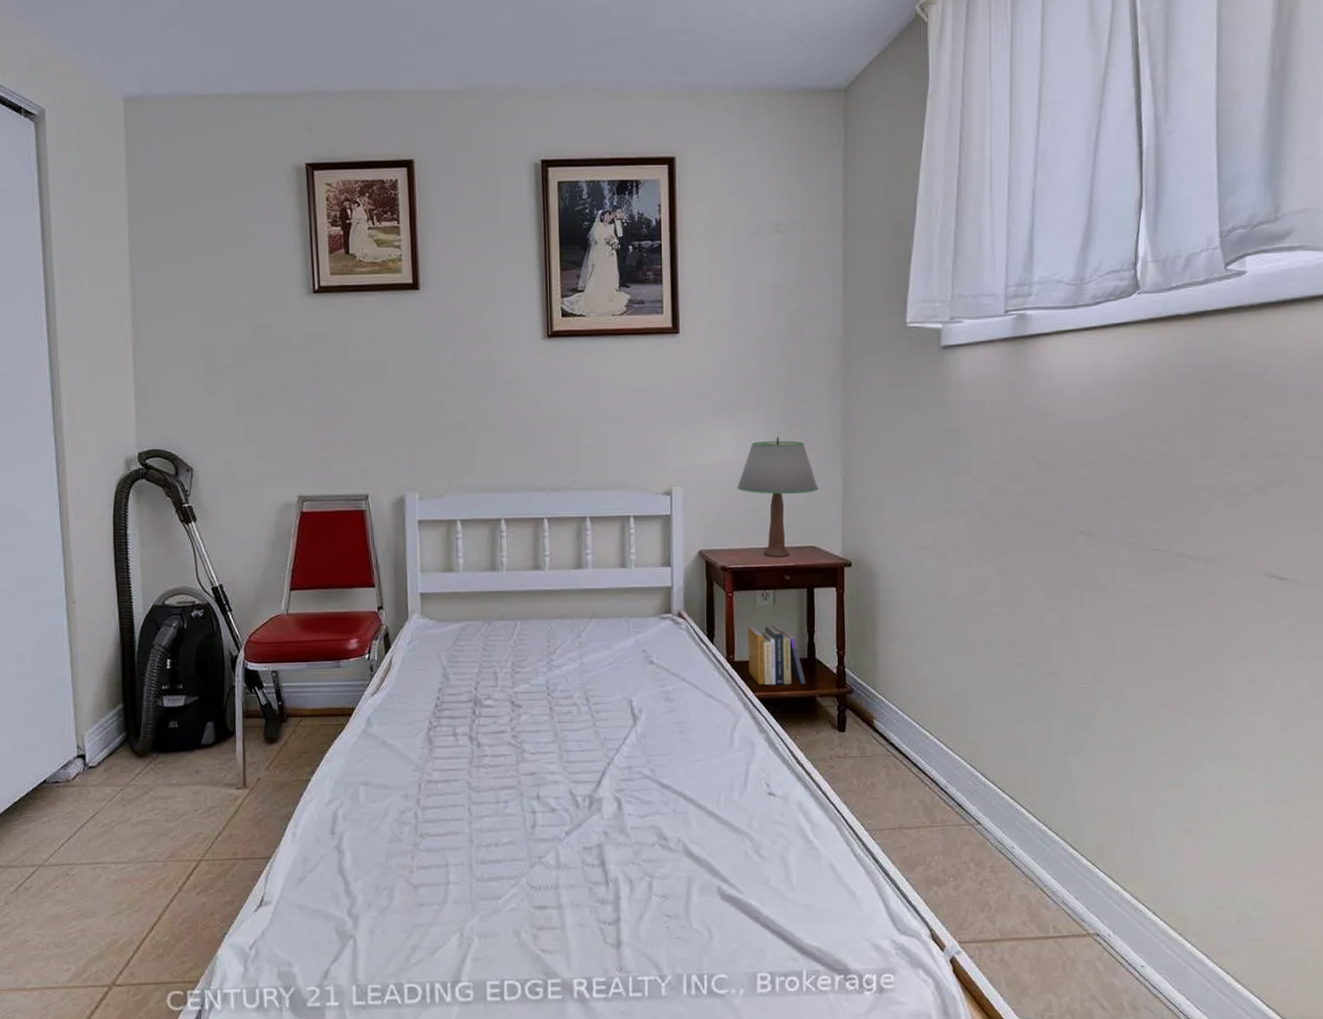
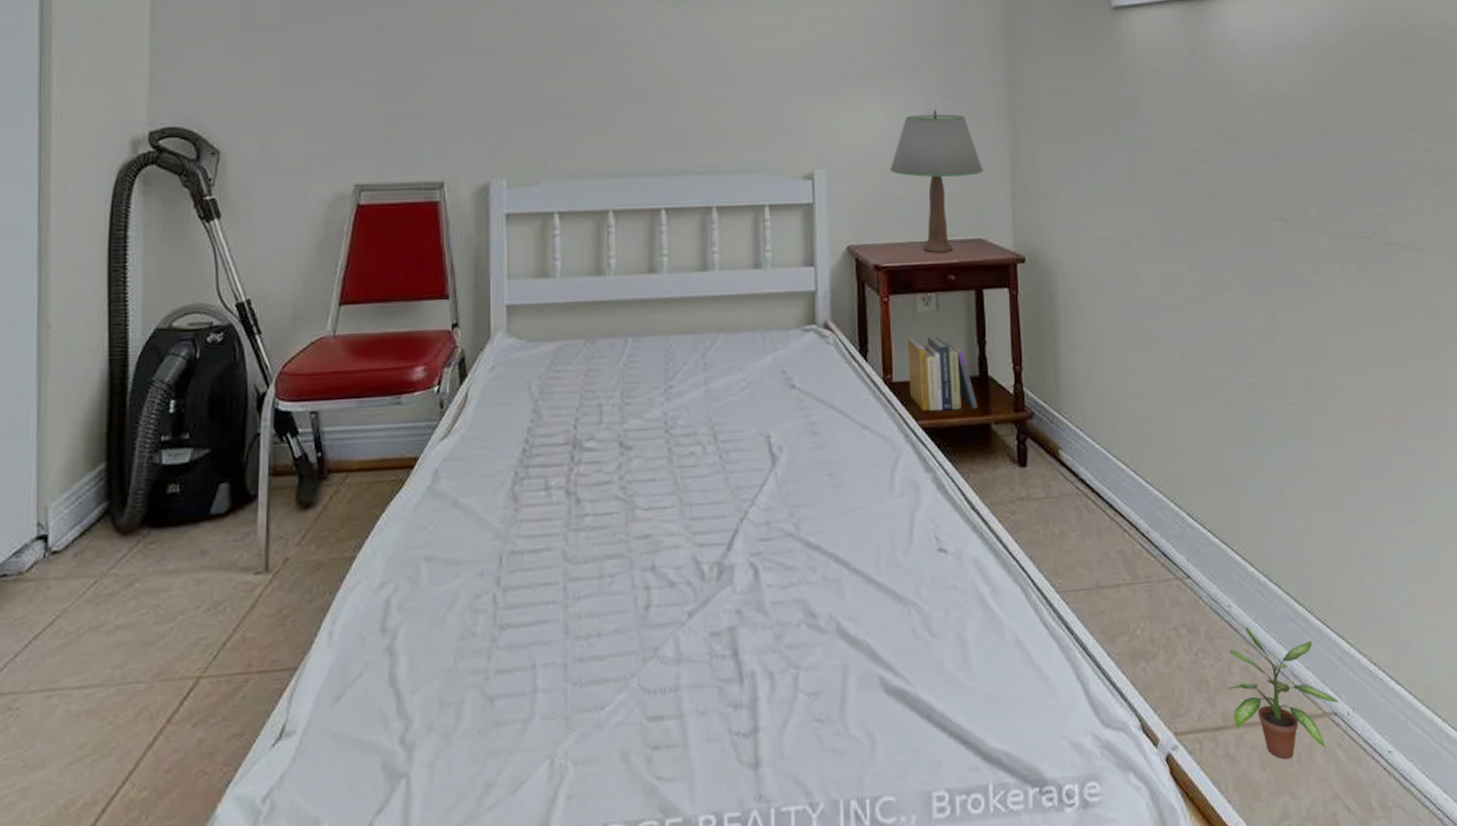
potted plant: none [1006,865,1103,967] -> present [1227,627,1340,760]

